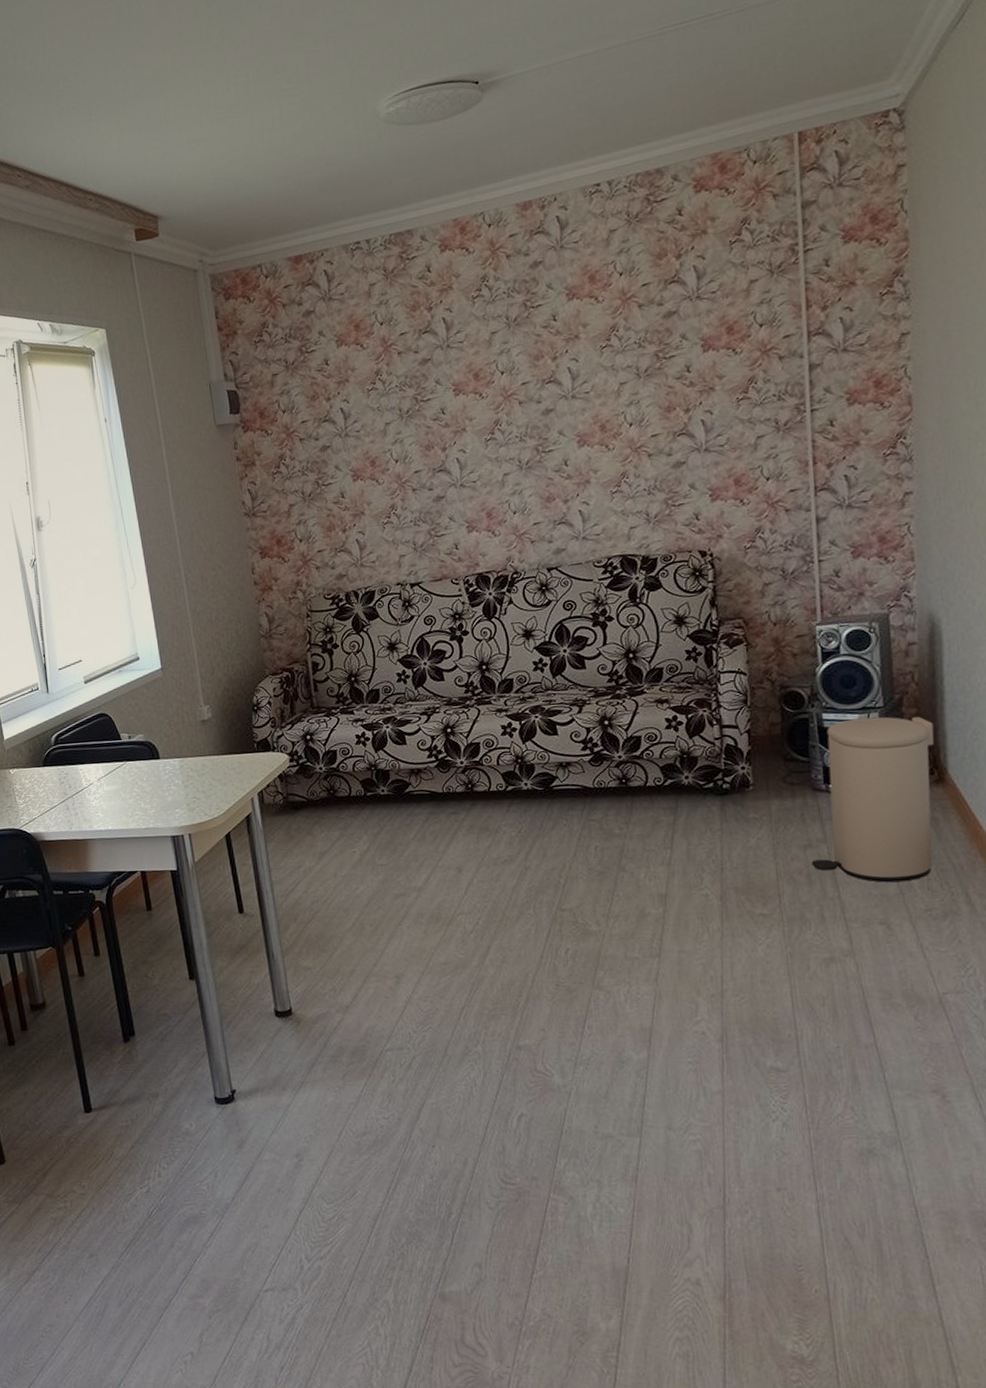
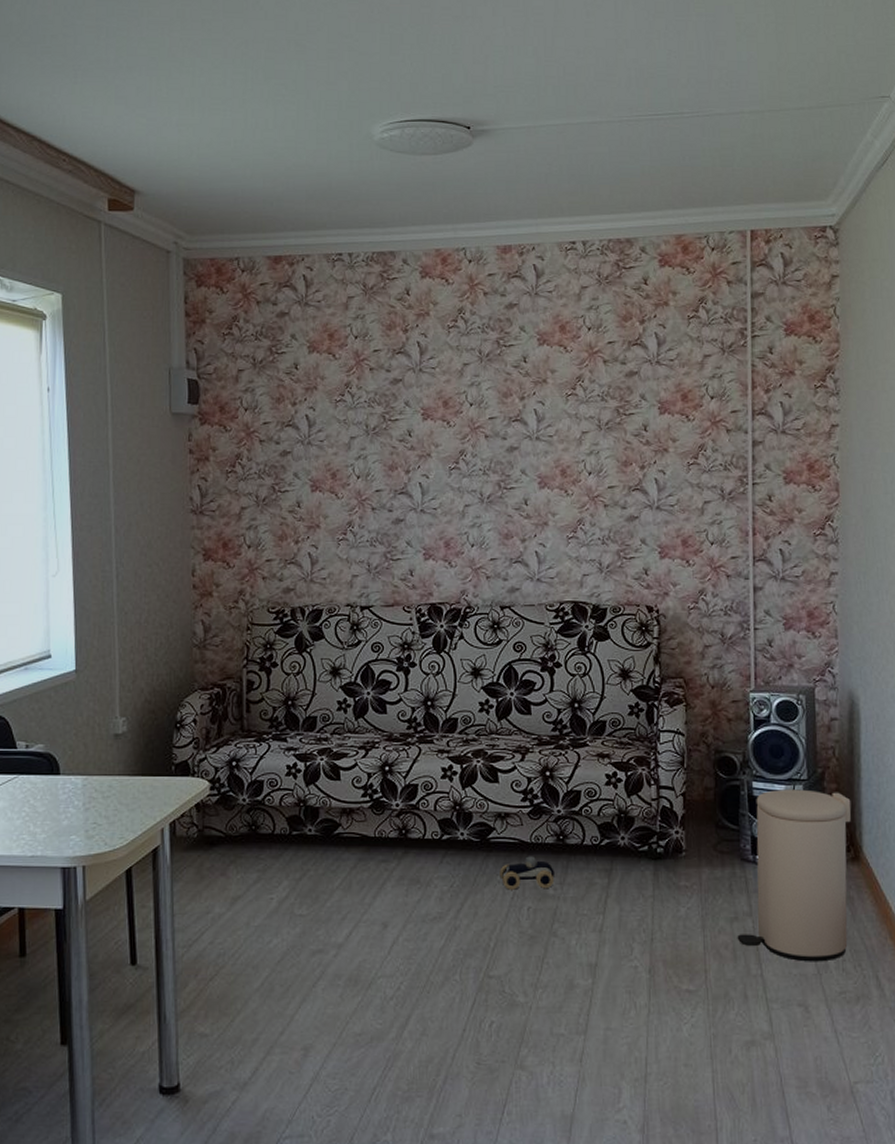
toy car: none [565,800,620,832] -> present [499,856,555,890]

